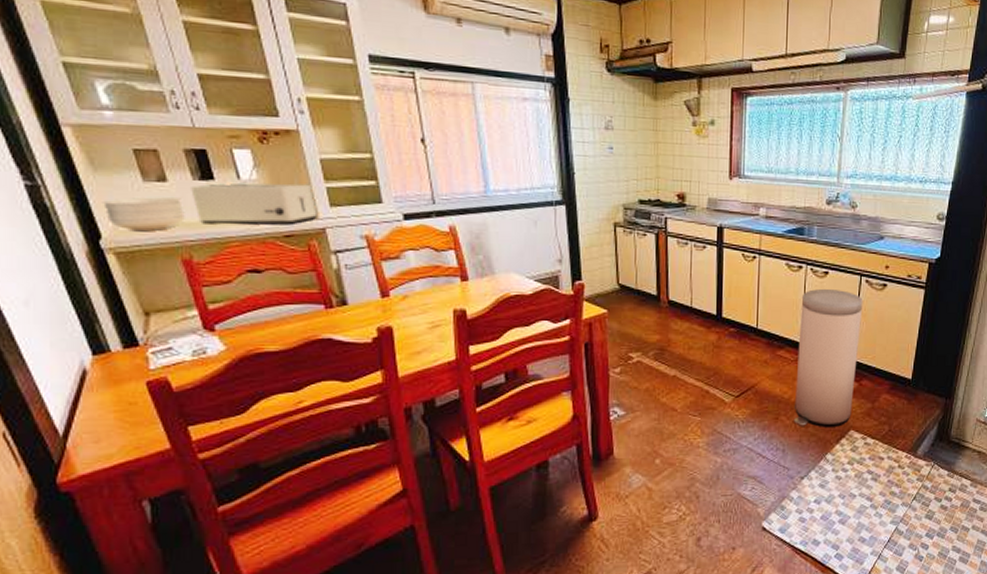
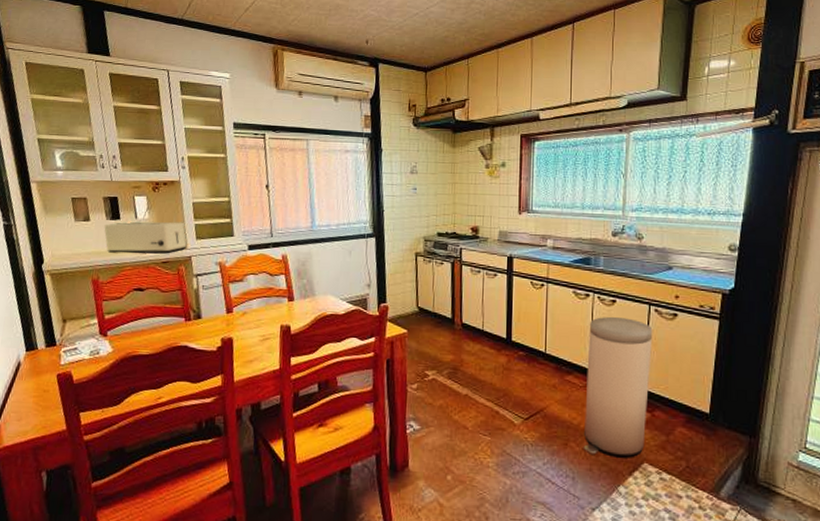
bowl: present [101,197,185,232] -> none [47,232,98,259]

